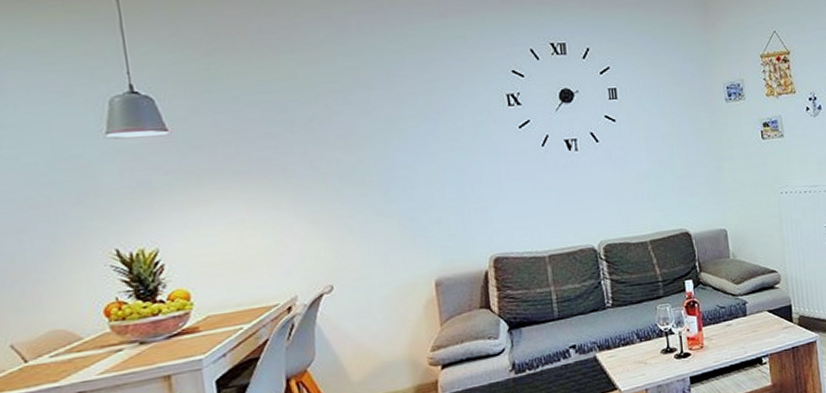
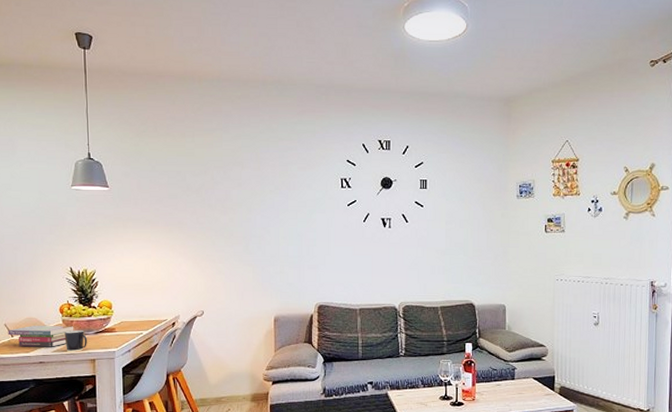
books: none [17,333,132,376] -> present [8,326,74,347]
mug: none [115,336,156,371] -> present [64,329,87,352]

